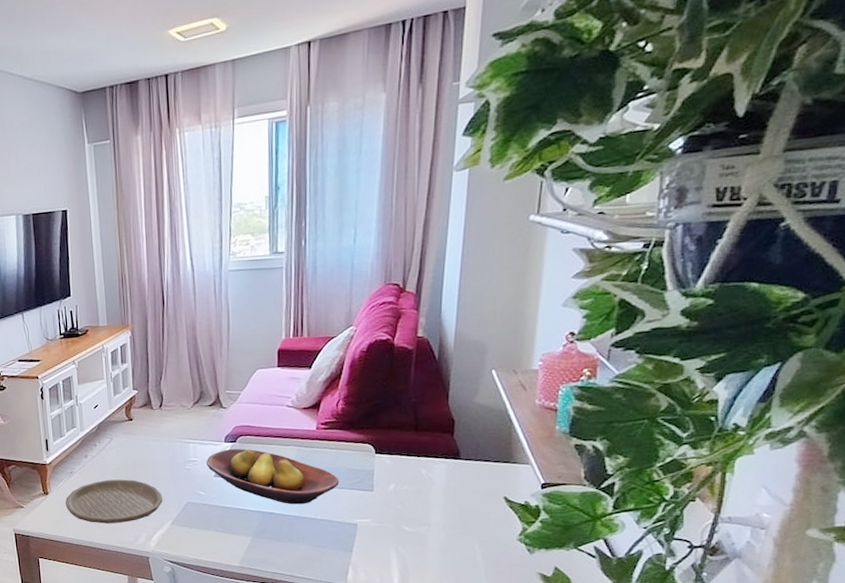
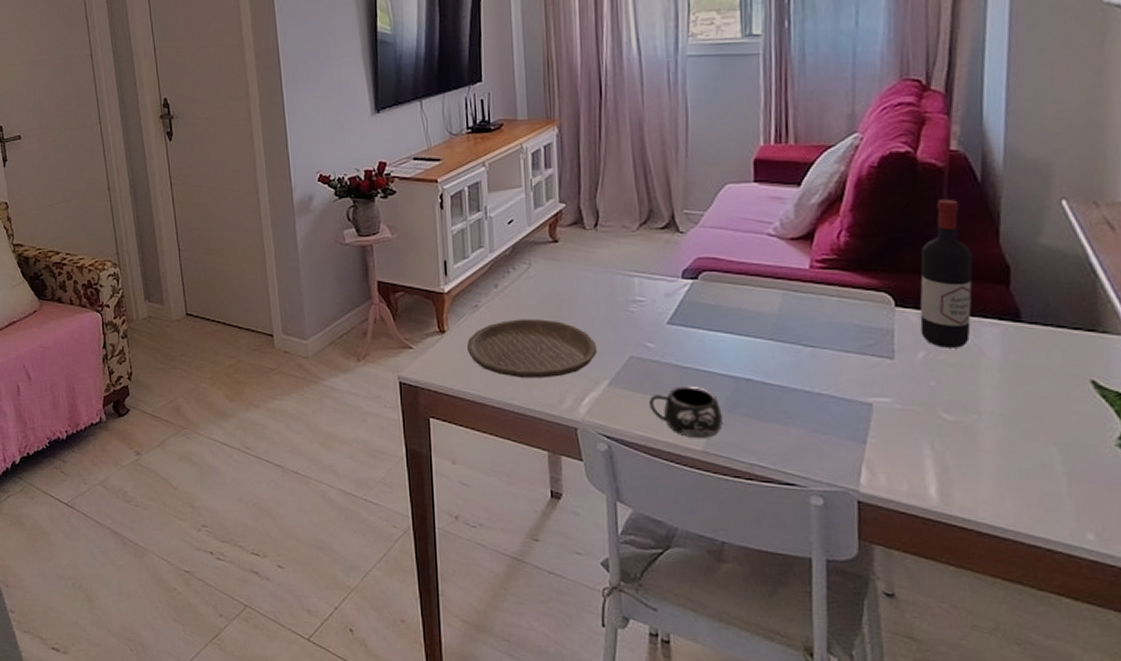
mug: none [201,521,253,558] -> present [649,386,723,439]
fruit bowl: present [205,448,340,505] -> none [656,287,845,371]
wine bottle: none [392,373,430,481] -> present [920,198,973,348]

